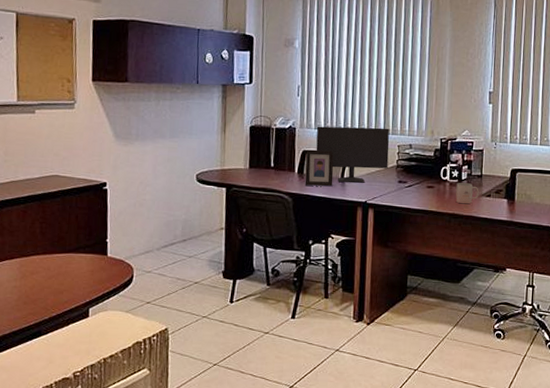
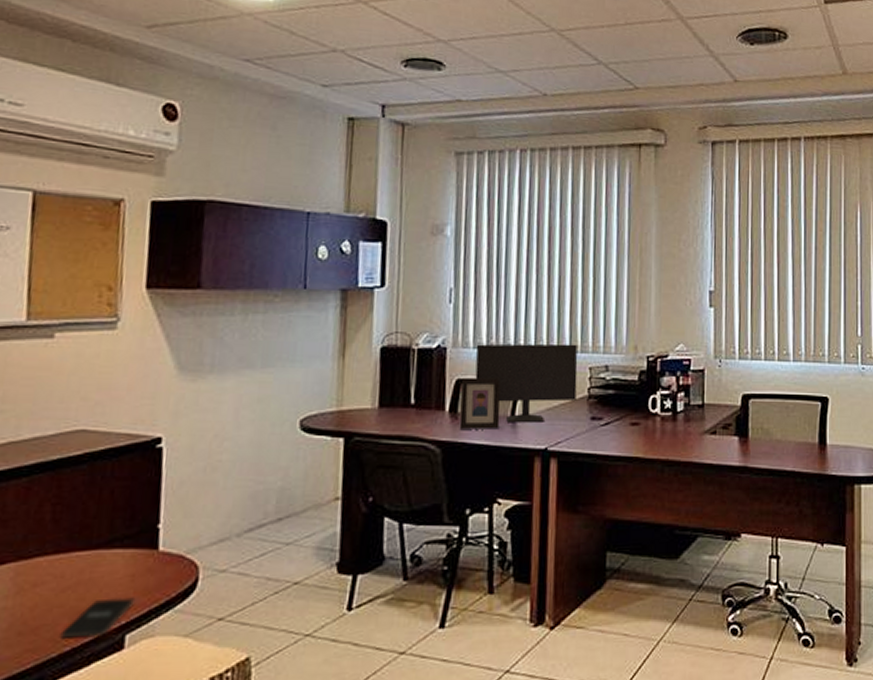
calculator: none [49,284,95,308] -> present [60,597,136,638]
mug: present [455,183,479,205] -> none [669,416,701,446]

